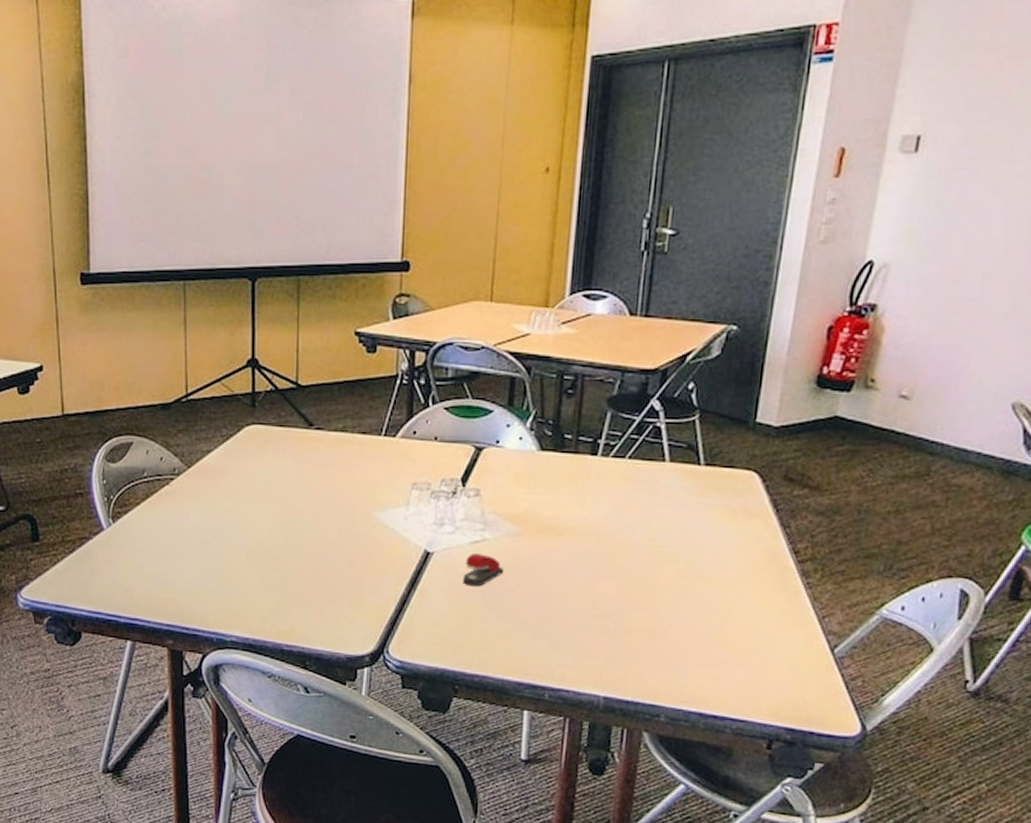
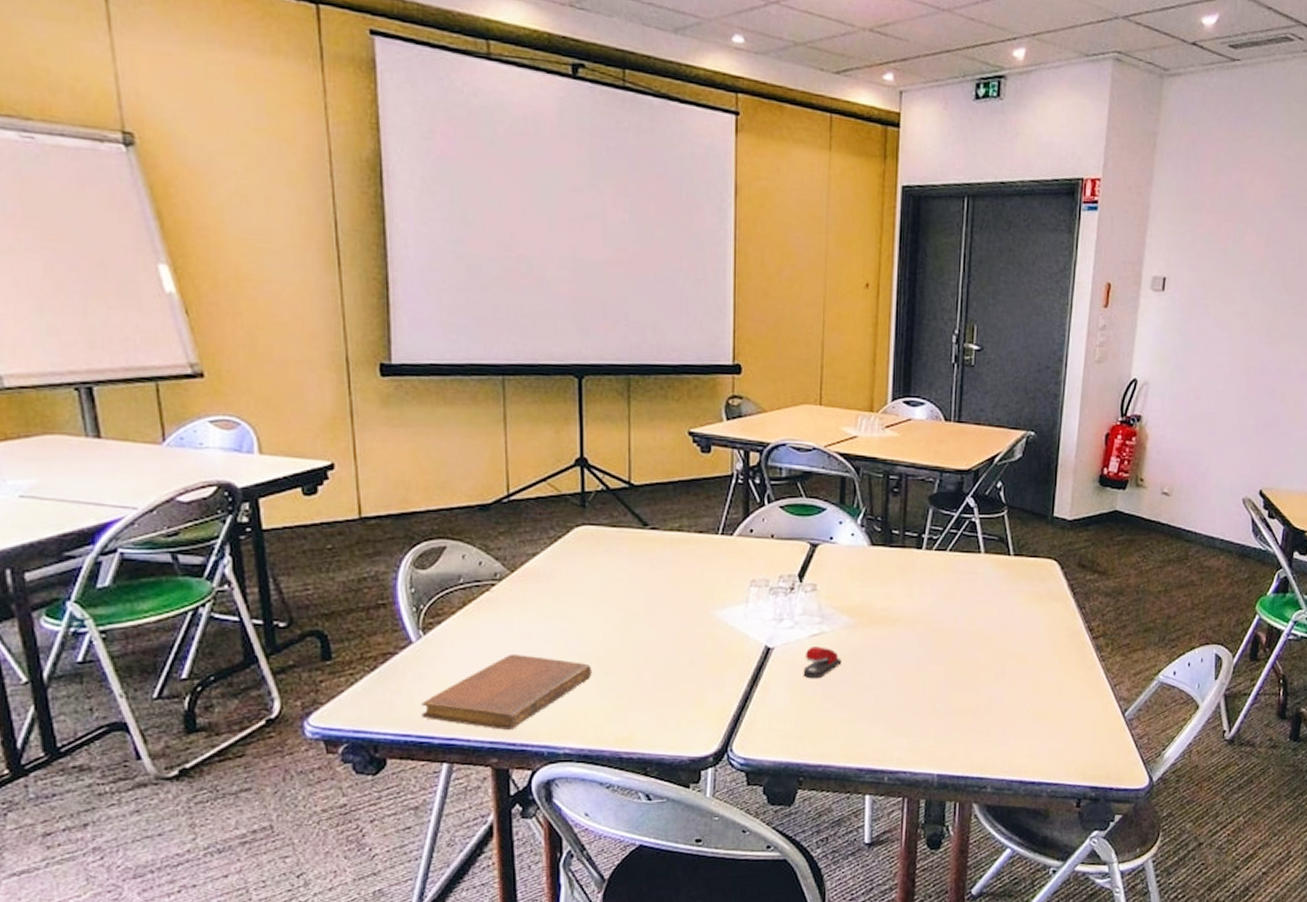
notebook: none [110,544,258,615] -> present [421,653,592,730]

